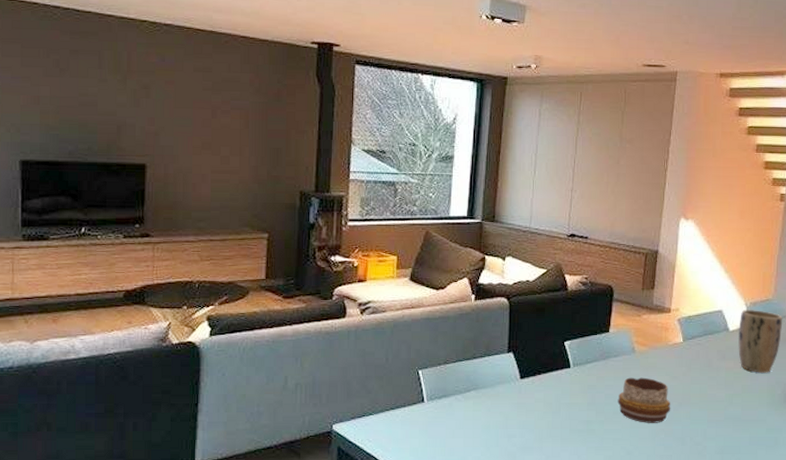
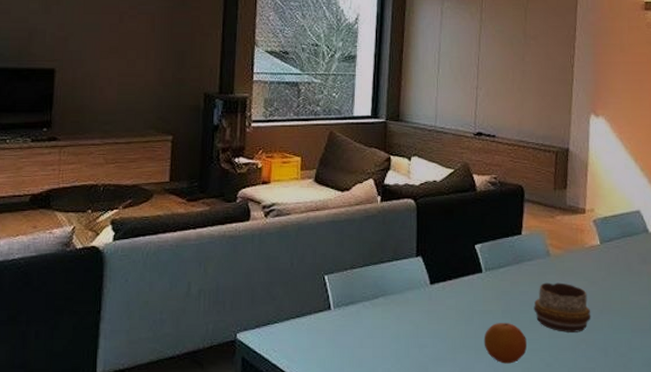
fruit: none [569,415,609,452] -> present [483,323,527,364]

